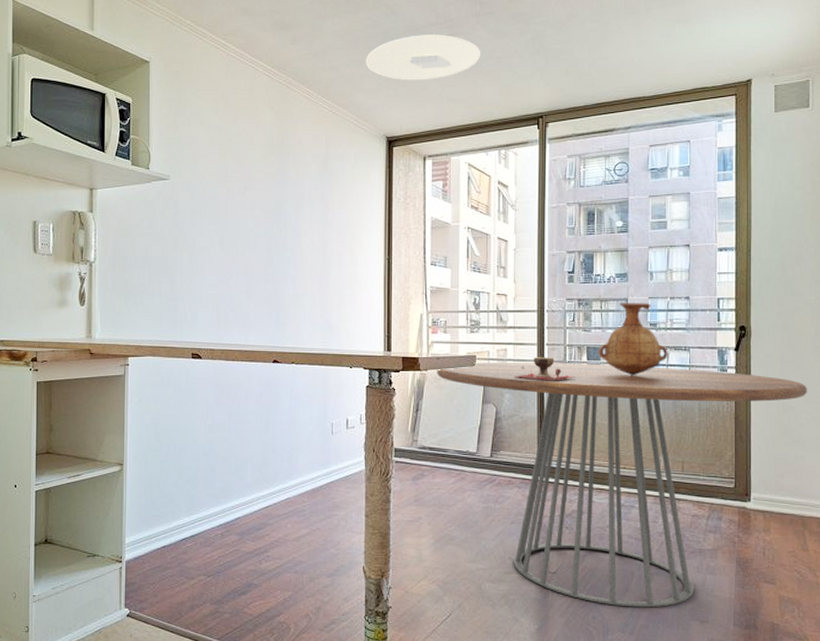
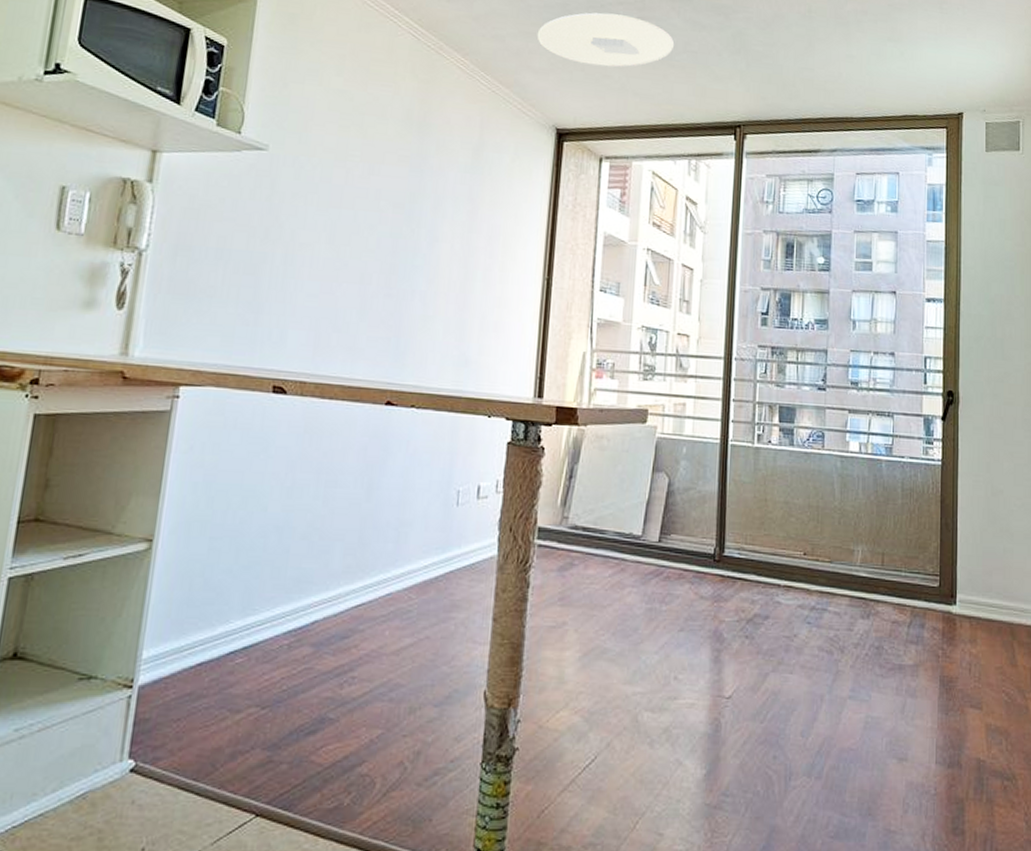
dining table: present [437,362,808,608] -> none [598,418,1018,743]
decorative bowl: present [514,357,575,381] -> none [692,415,765,447]
vase: present [598,303,668,376] -> none [792,355,870,445]

